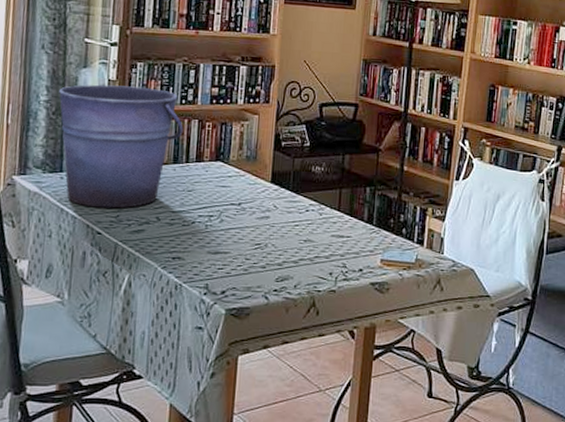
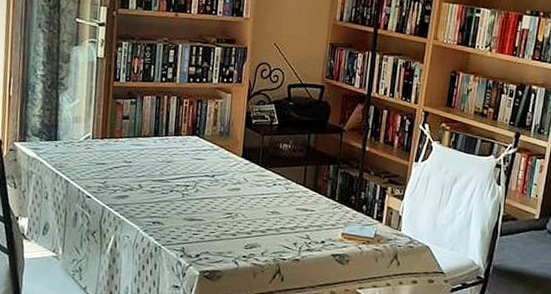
bucket: present [59,84,183,209] -> none [54,61,163,175]

